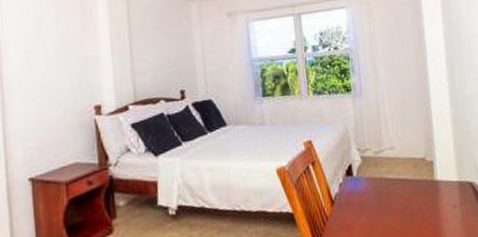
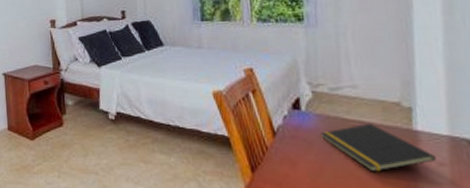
notepad: none [369,179,452,224] -> present [321,122,437,172]

